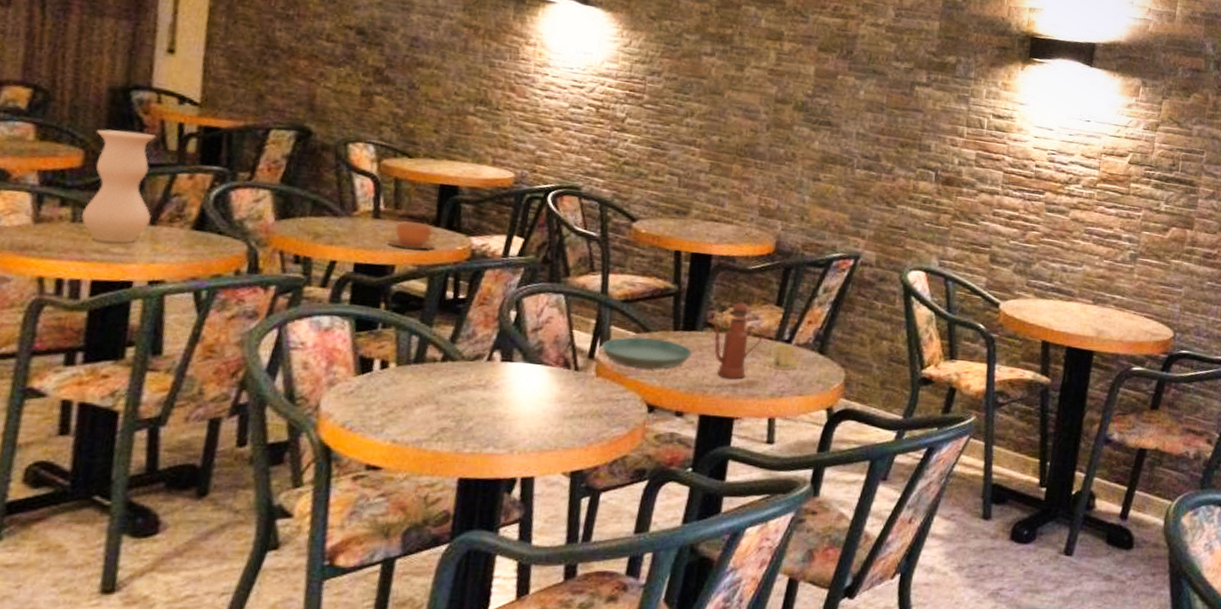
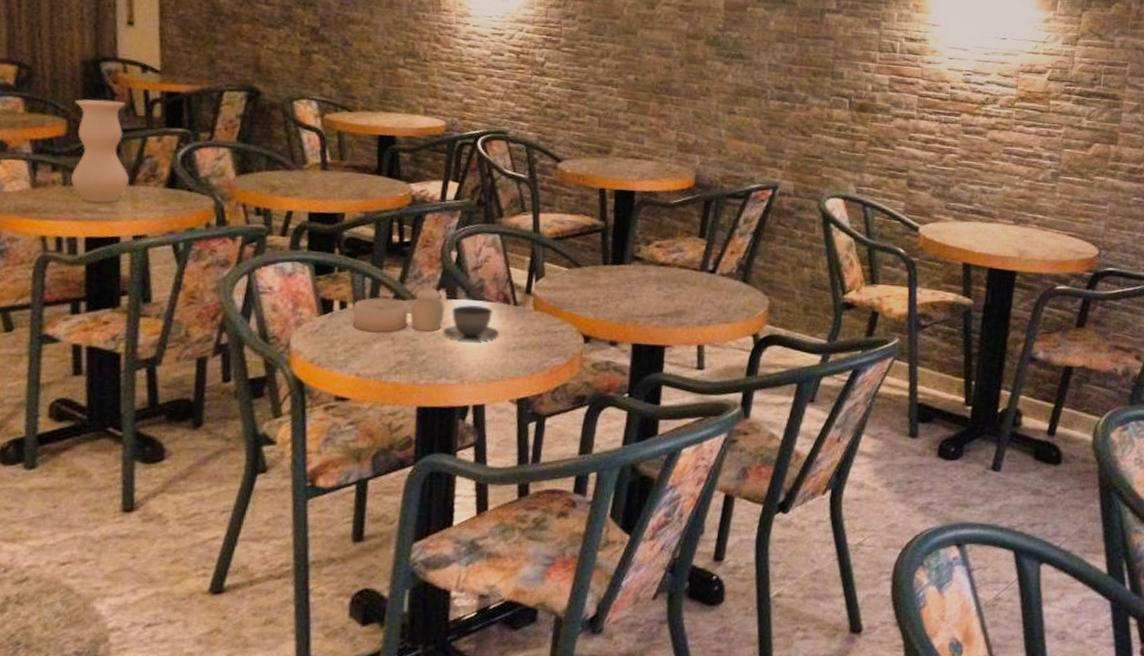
teacup: present [387,221,439,249] -> none [336,171,382,197]
sugar bowl: none [394,344,498,397] -> present [353,284,445,333]
teacup: none [494,367,556,409] -> present [443,304,499,342]
saucer: present [601,336,692,370] -> none [537,271,622,302]
coffeepot: present [708,297,763,379] -> none [635,230,688,310]
cup and saucer: present [764,343,801,370] -> none [690,274,725,299]

